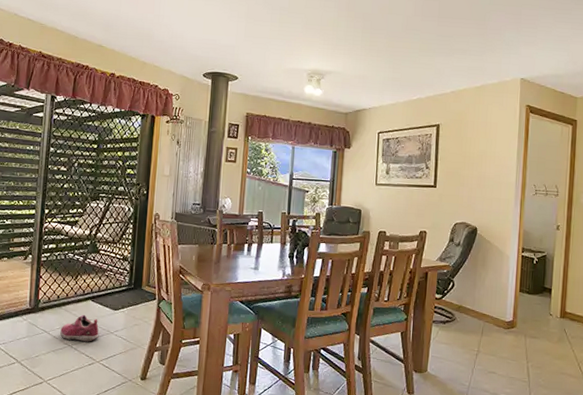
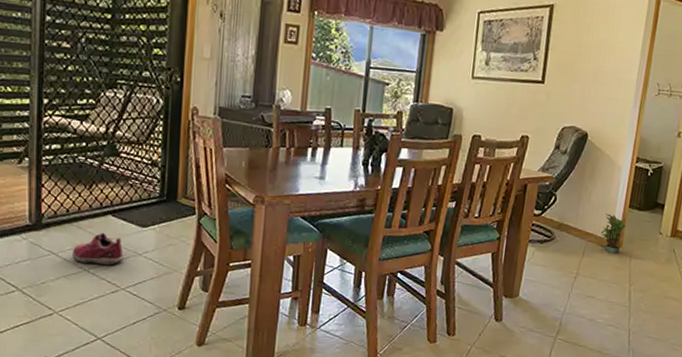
potted plant: none [497,297,518,333] -> present [601,213,626,253]

